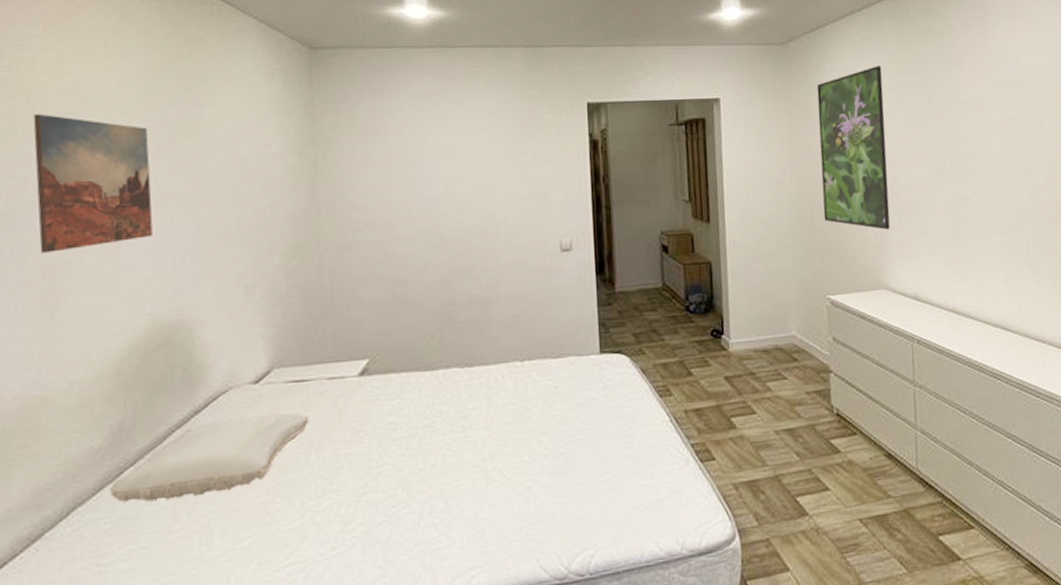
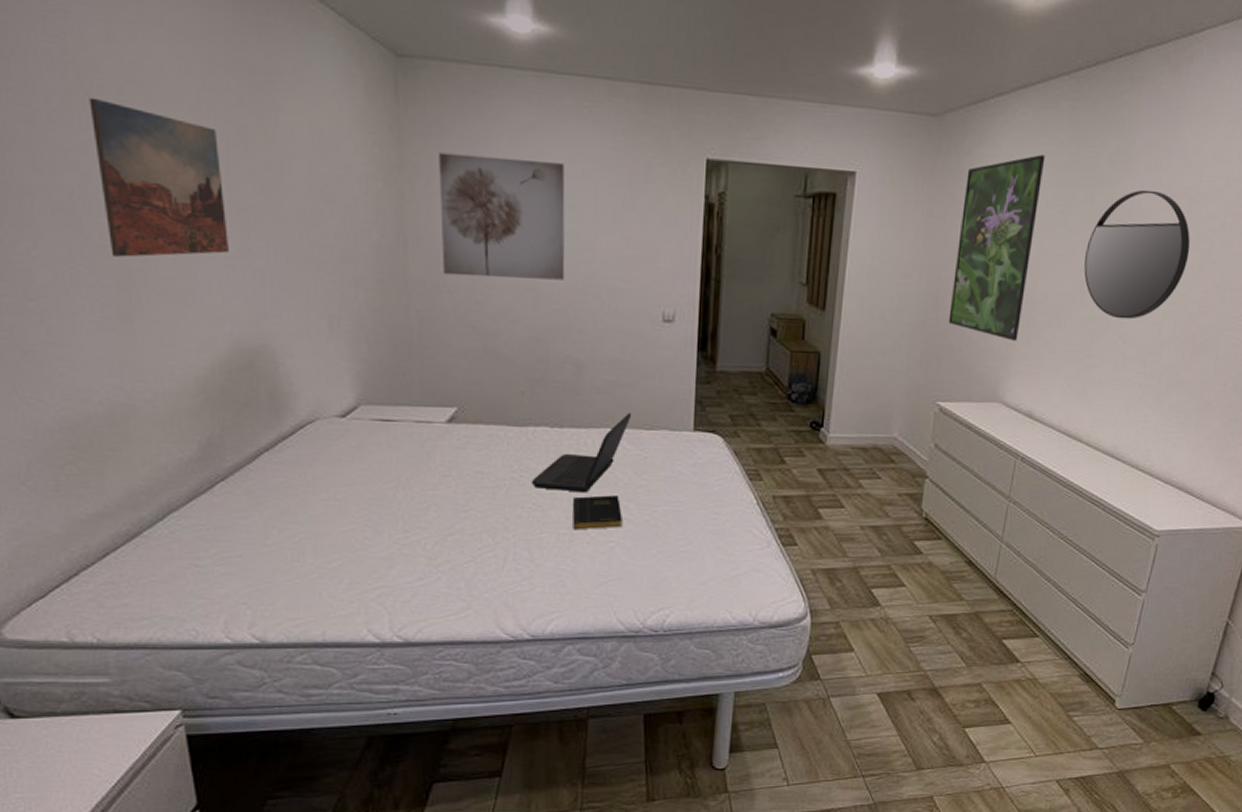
pillow: present [109,413,309,503] -> none [202,448,397,517]
wall art: none [348,121,467,233] -> present [439,152,565,280]
laptop: none [444,342,538,433] -> present [531,412,631,493]
book: none [486,430,538,473] -> present [572,495,622,530]
home mirror: none [934,84,1026,198] -> present [1084,189,1191,320]

